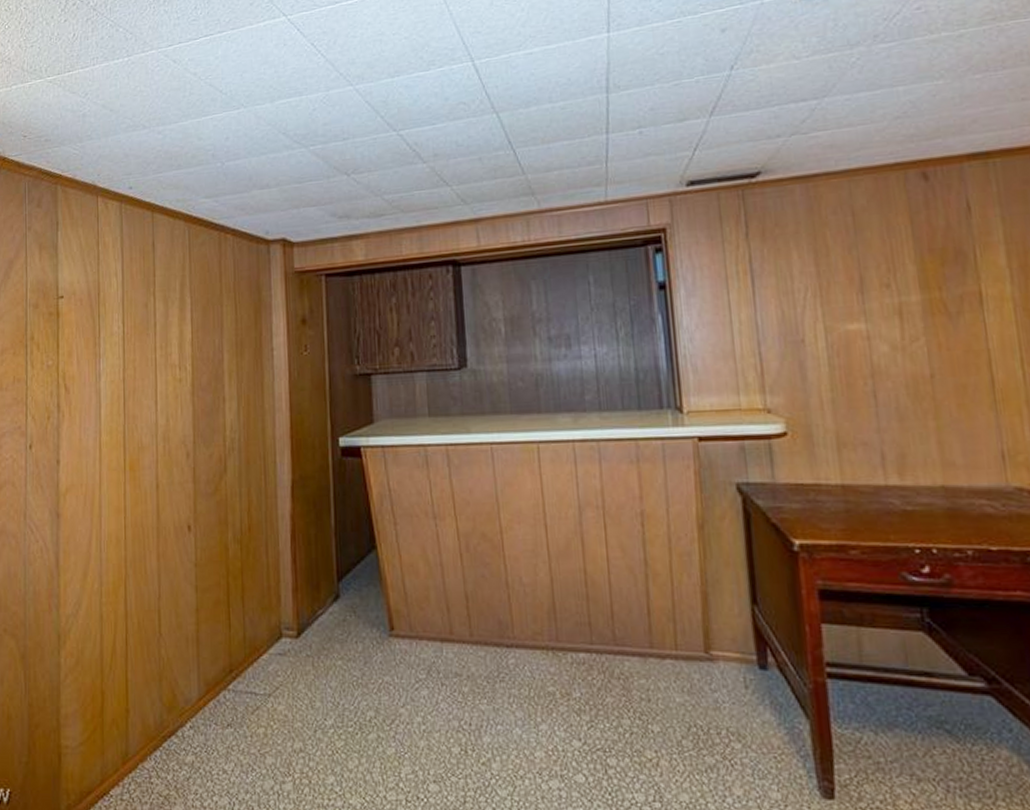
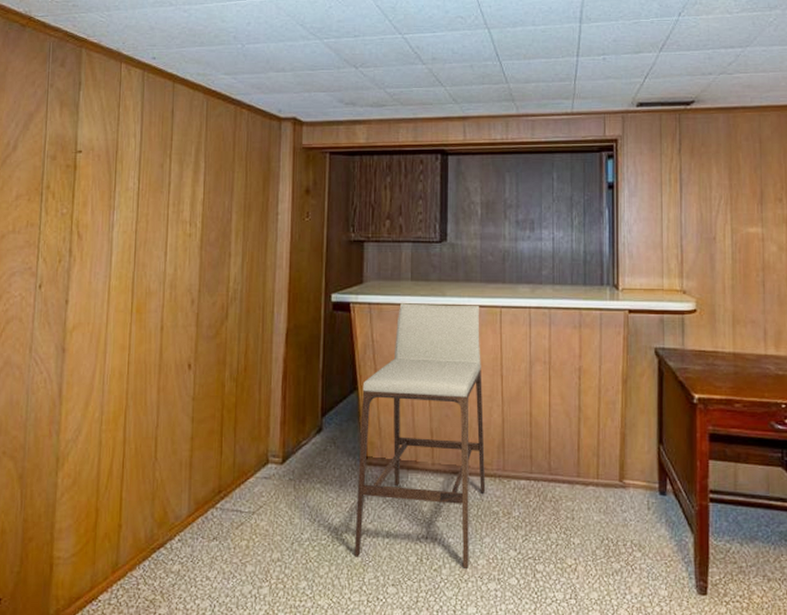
bar stool: none [381,441,538,762] -> present [354,303,486,568]

